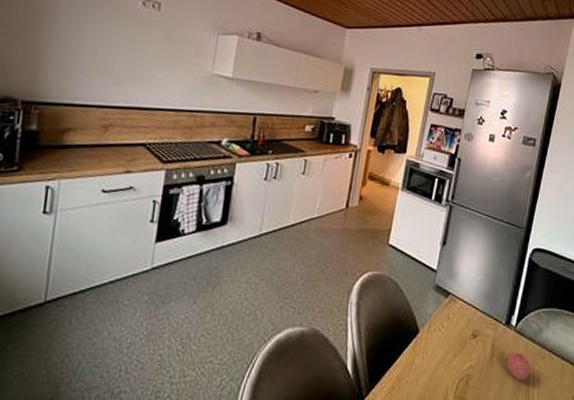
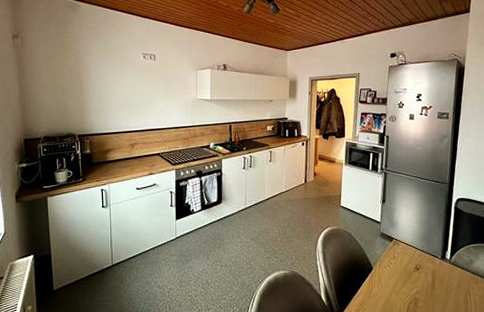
fruit: present [506,352,531,381] -> none [445,279,467,301]

